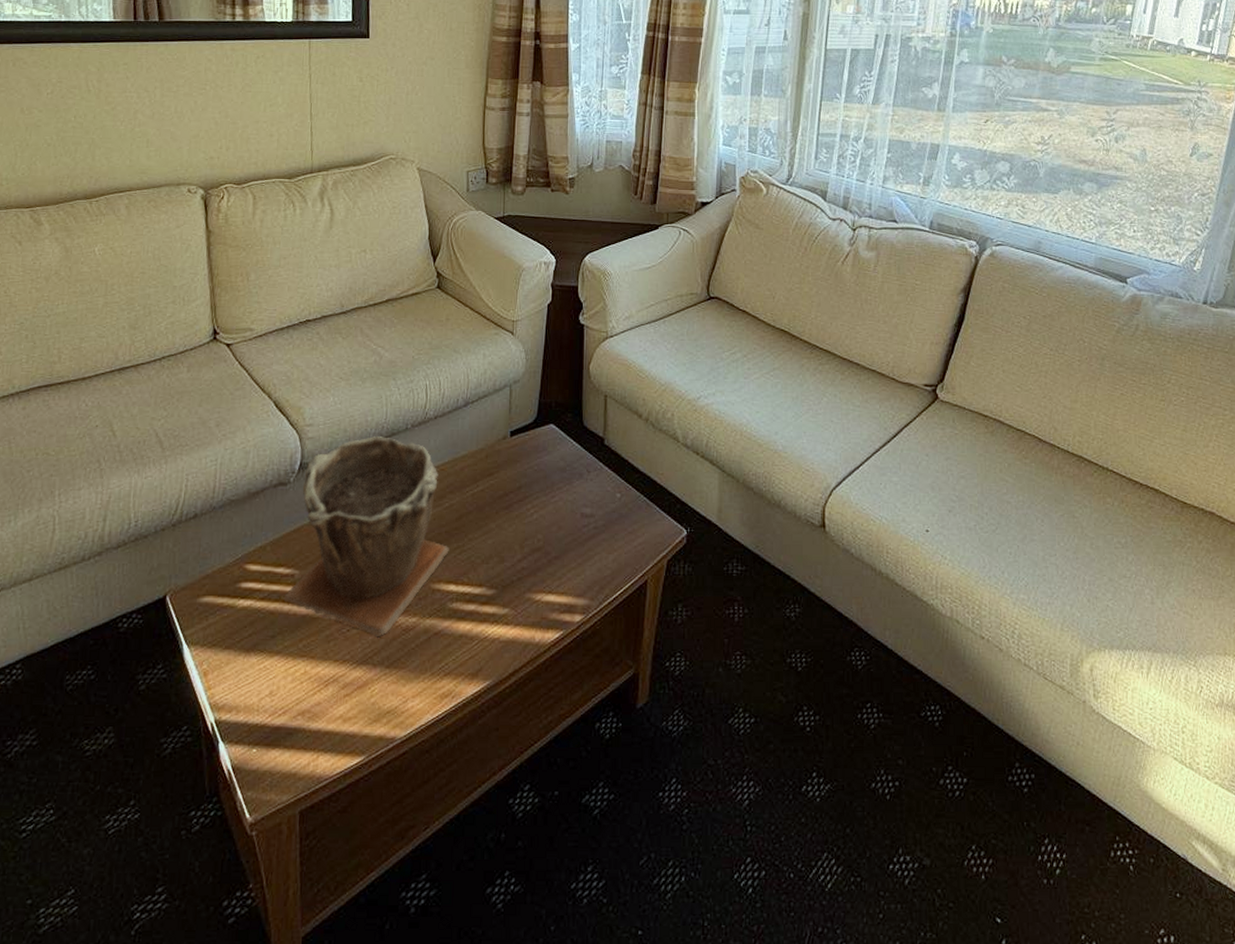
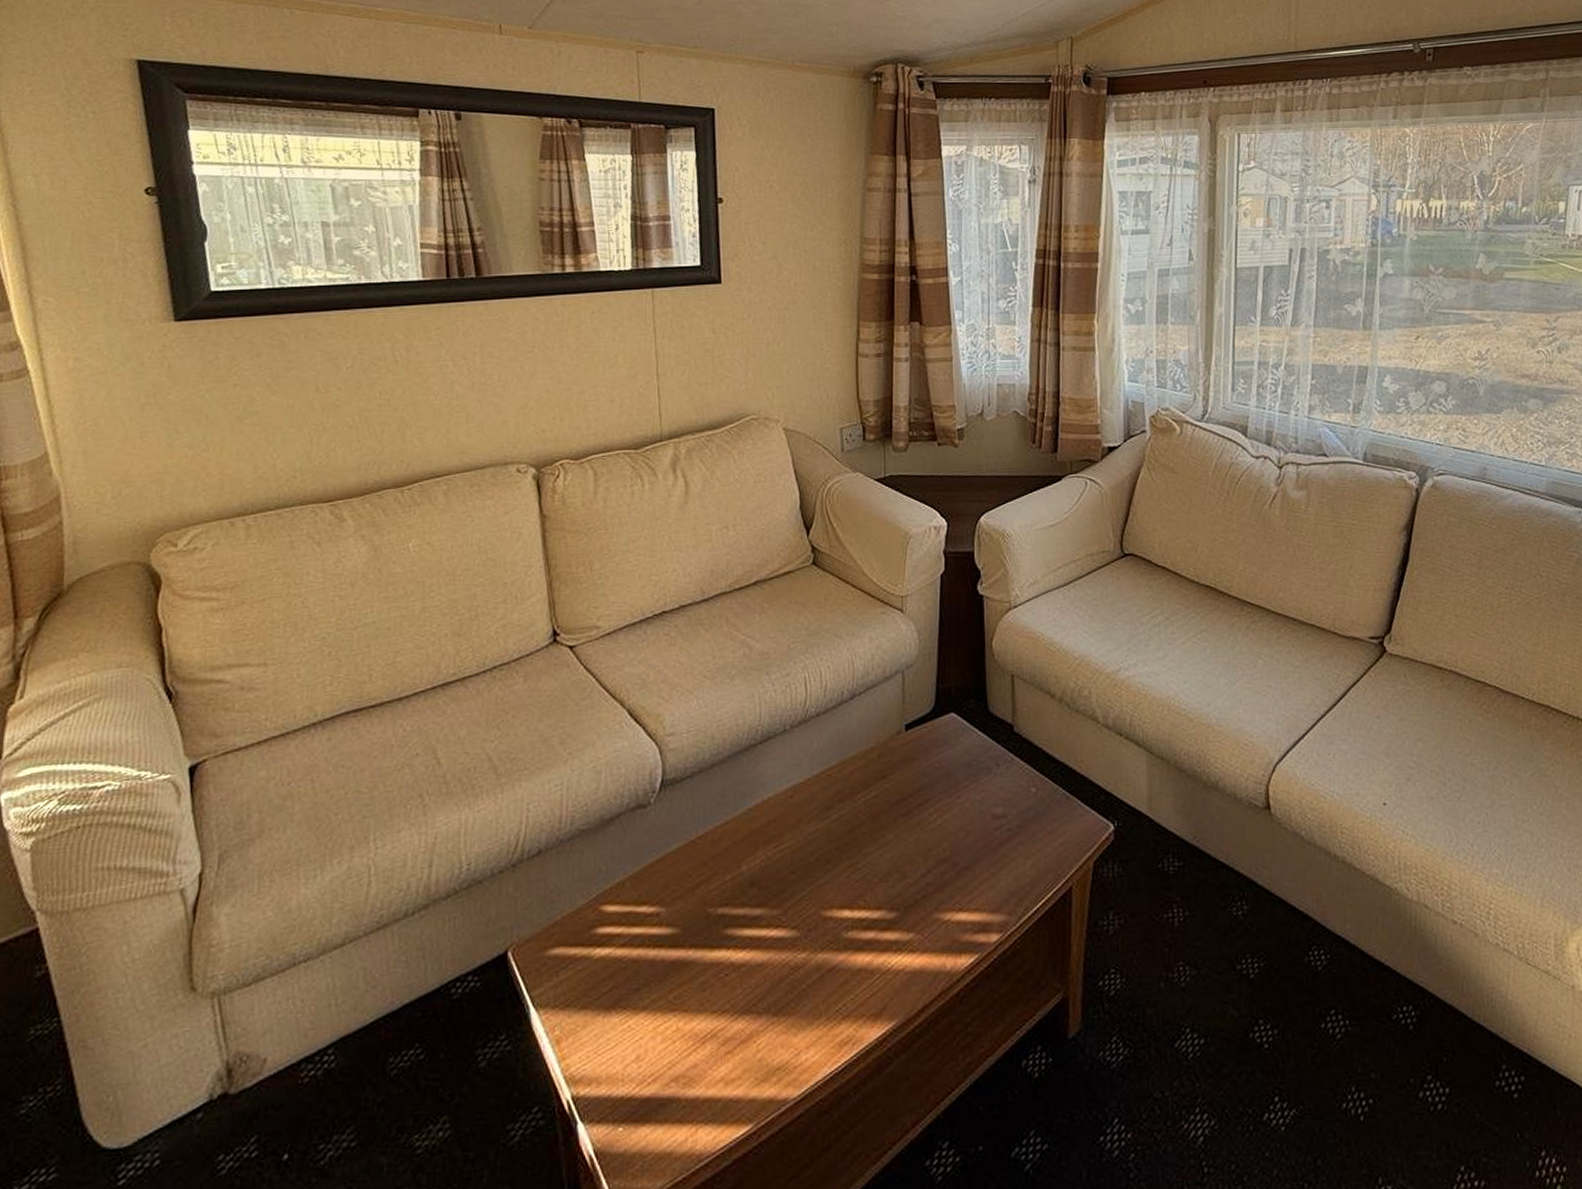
plant pot: present [283,435,449,638] -> none [648,741,841,980]

